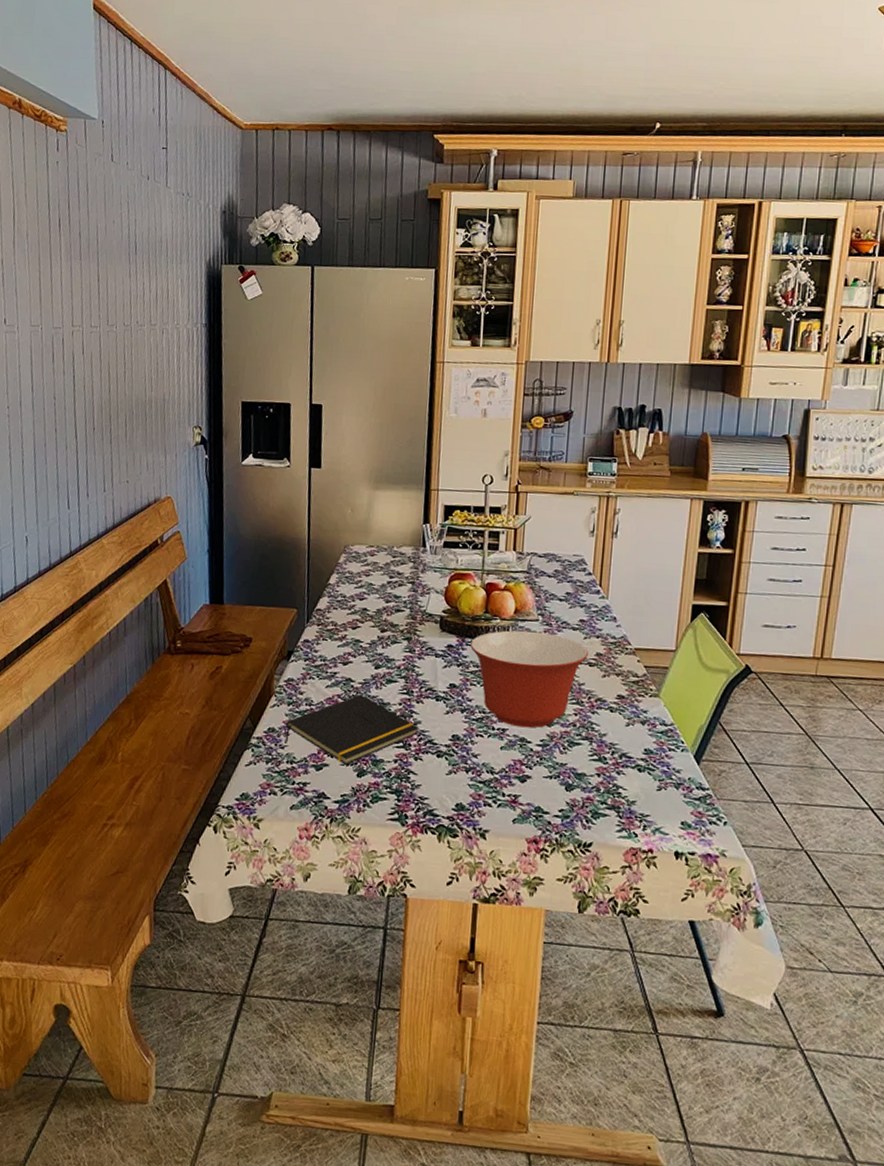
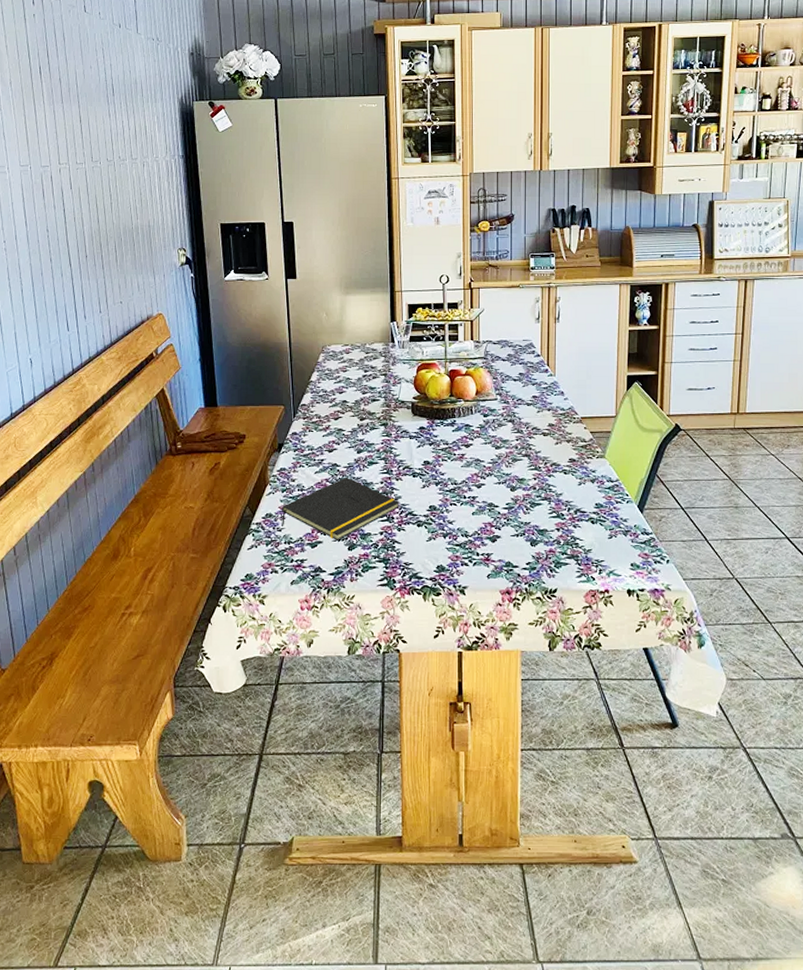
mixing bowl: present [470,630,589,728] -> none [440,409,543,494]

